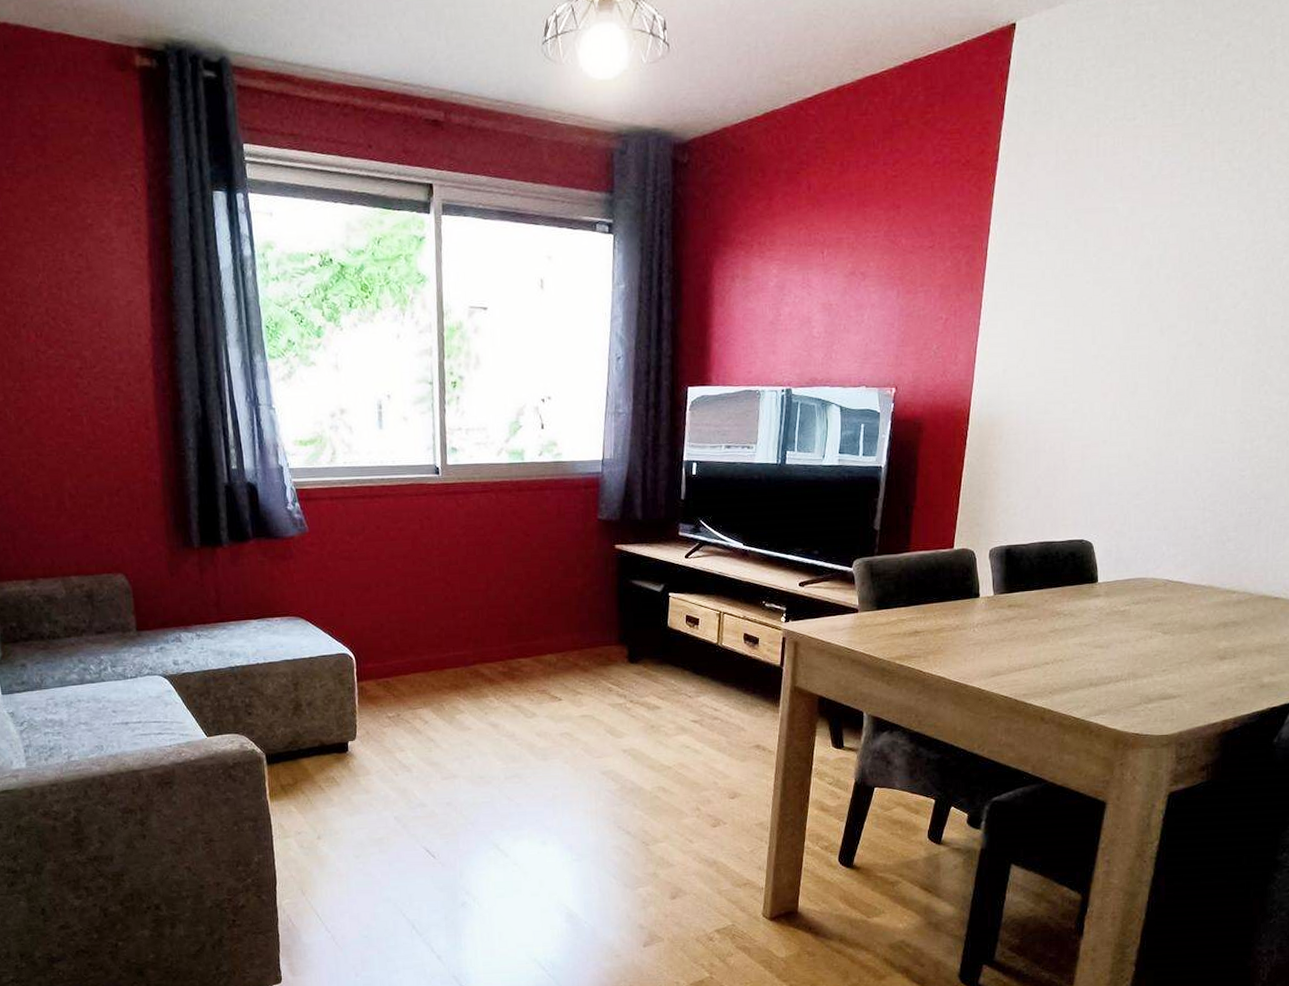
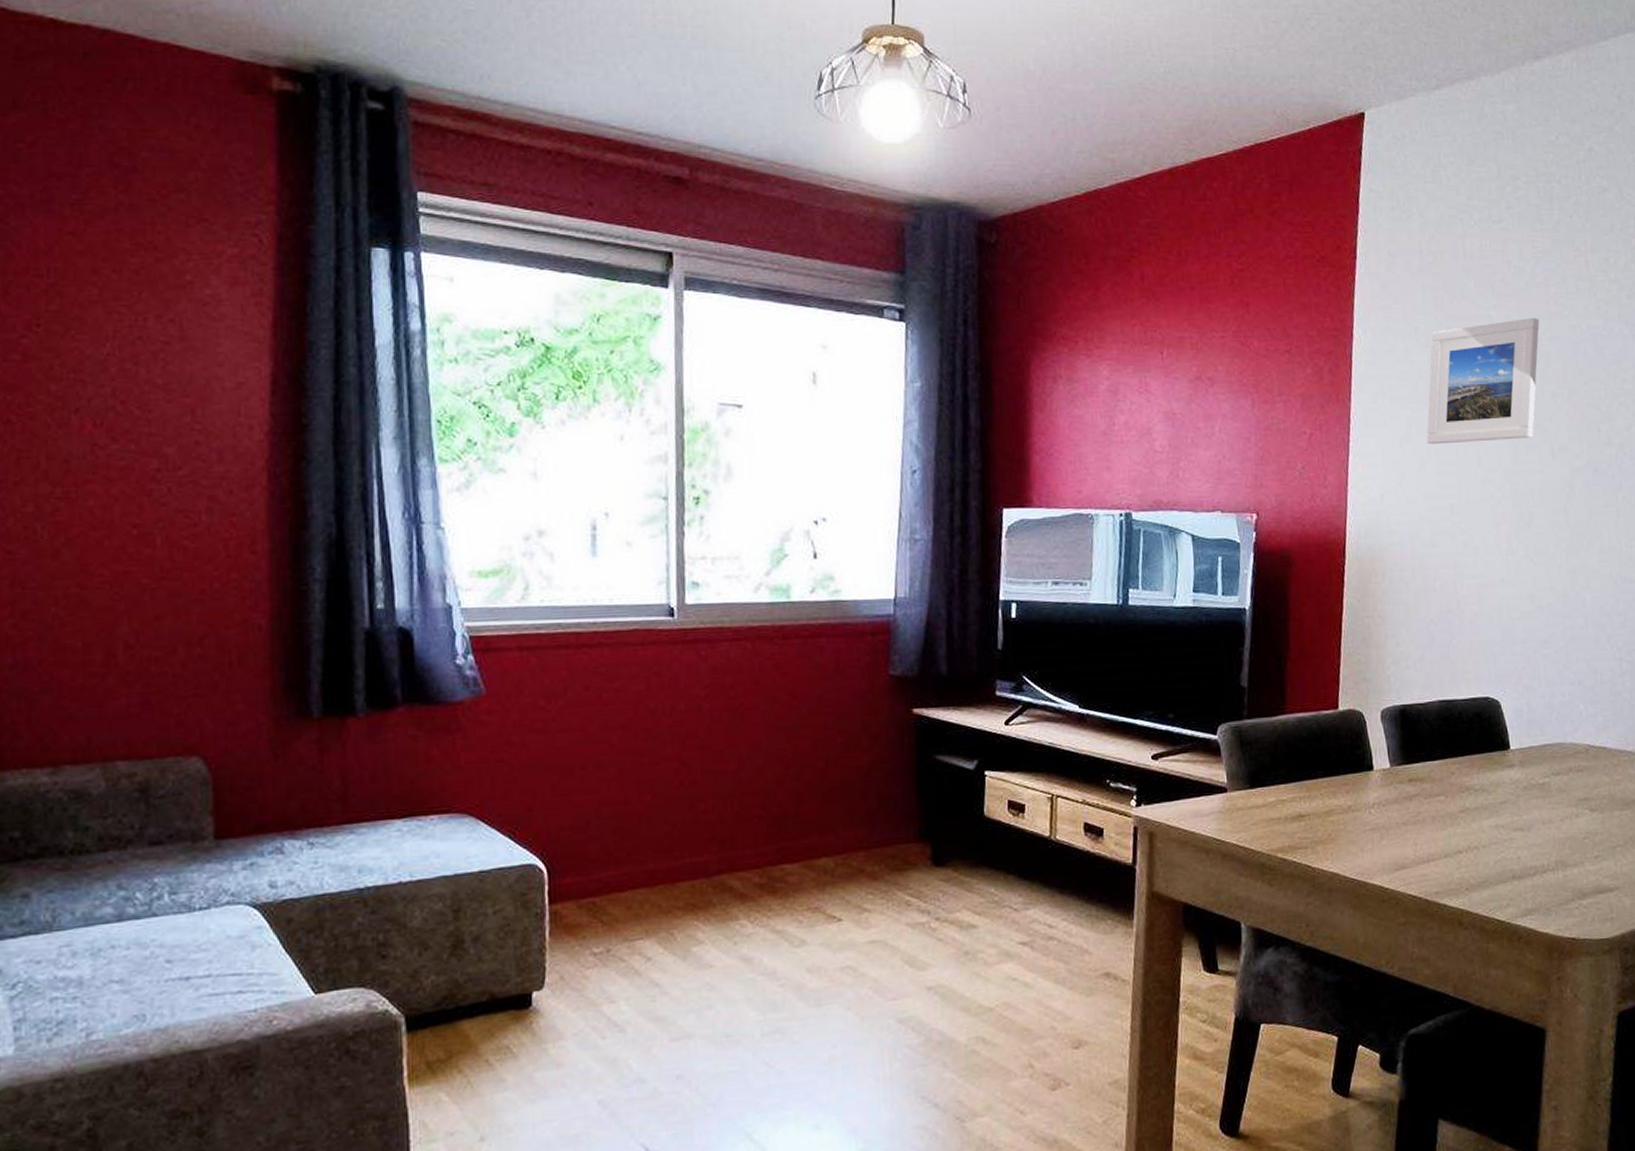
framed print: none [1048,207,1162,326] -> present [1426,317,1540,445]

